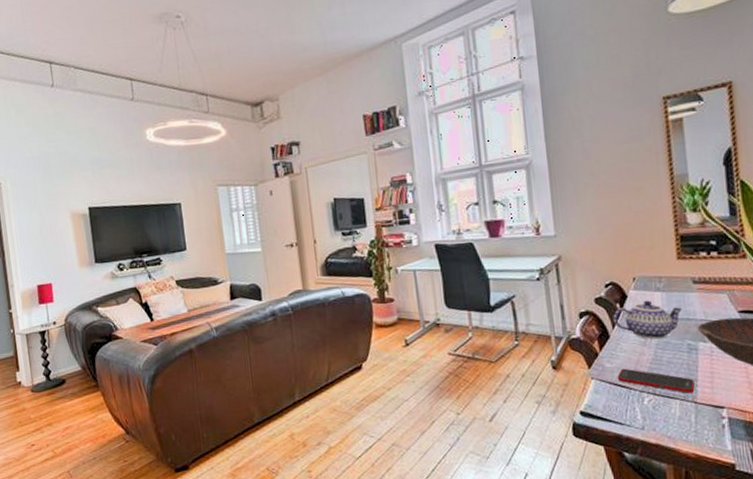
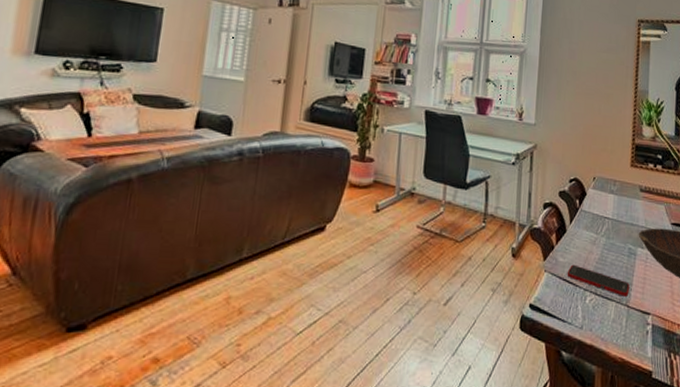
teapot: present [613,300,683,340] -> none [571,200,630,240]

